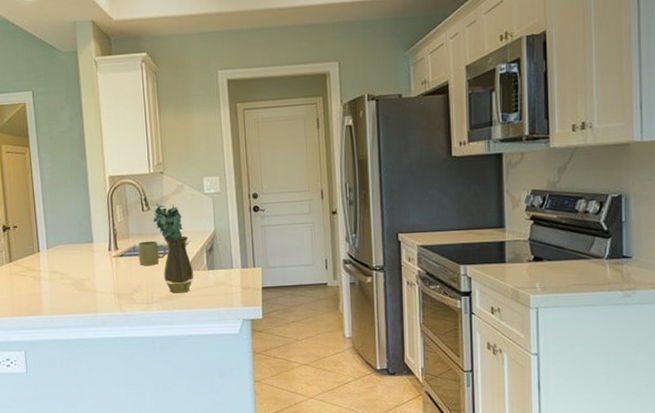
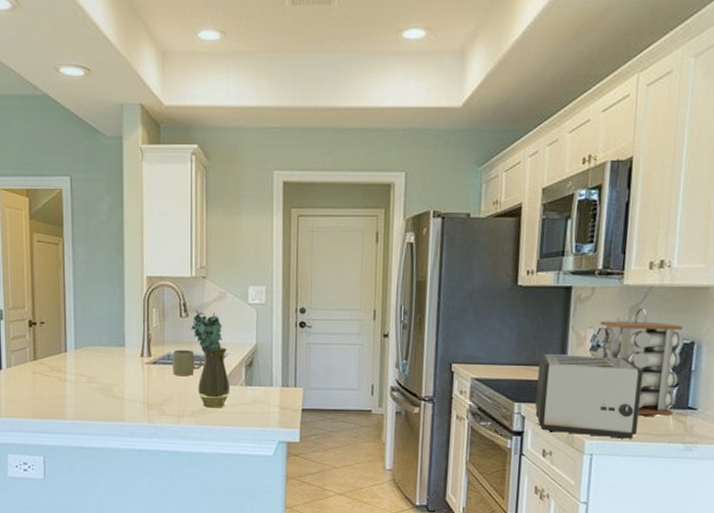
toaster: none [479,215,578,291] -> present [535,353,644,439]
spice rack: none [531,166,610,268] -> present [596,307,684,416]

